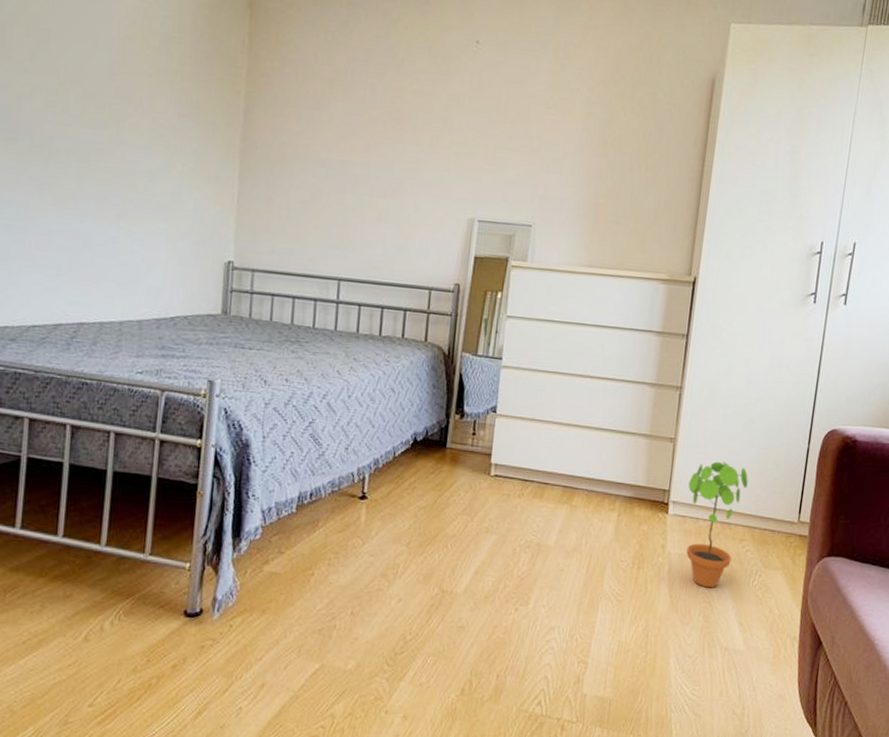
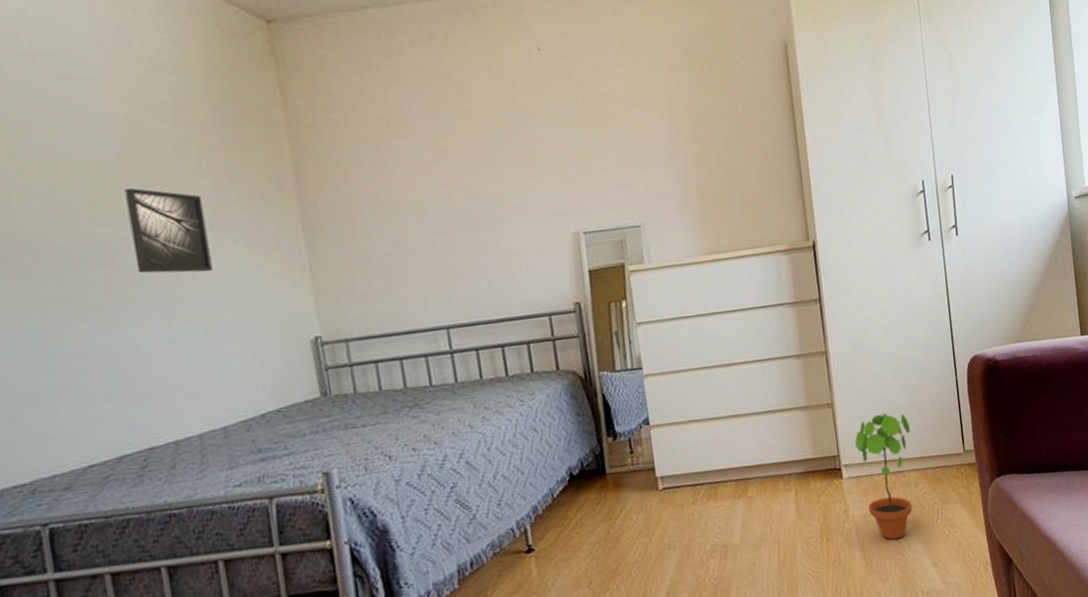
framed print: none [104,100,166,185] -> present [125,188,213,274]

